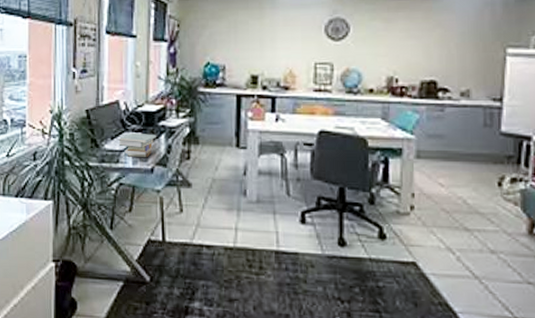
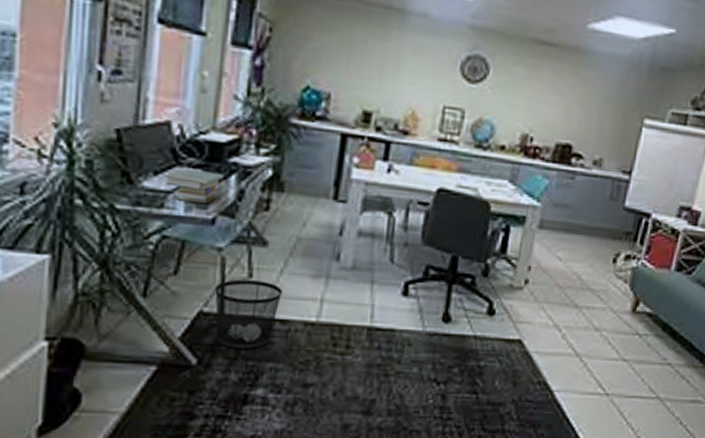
waste bin: none [158,214,207,270] -> present [214,279,284,350]

